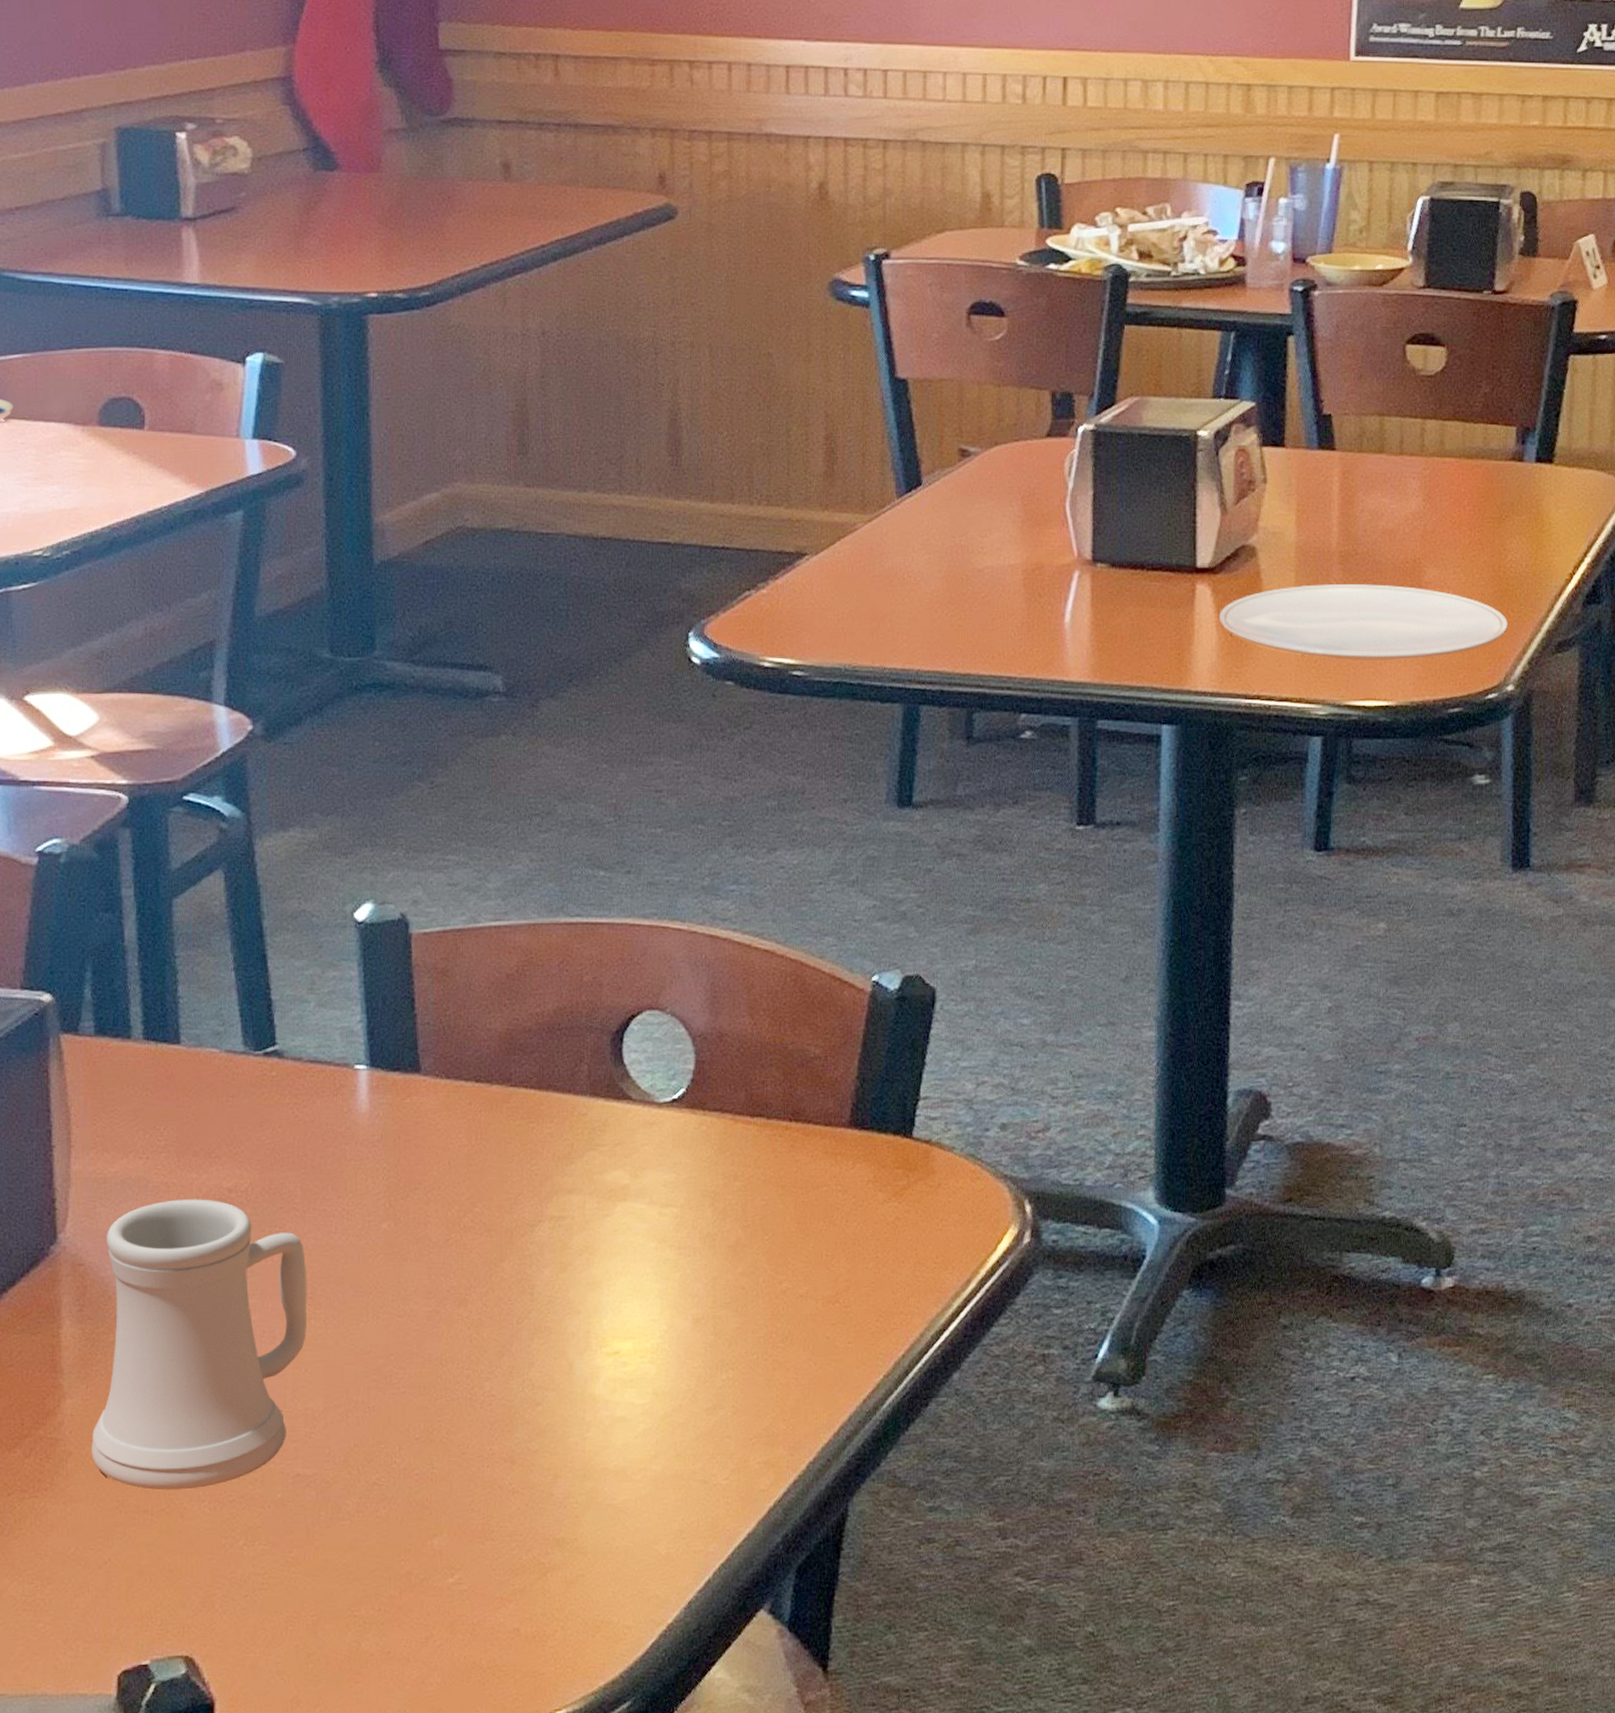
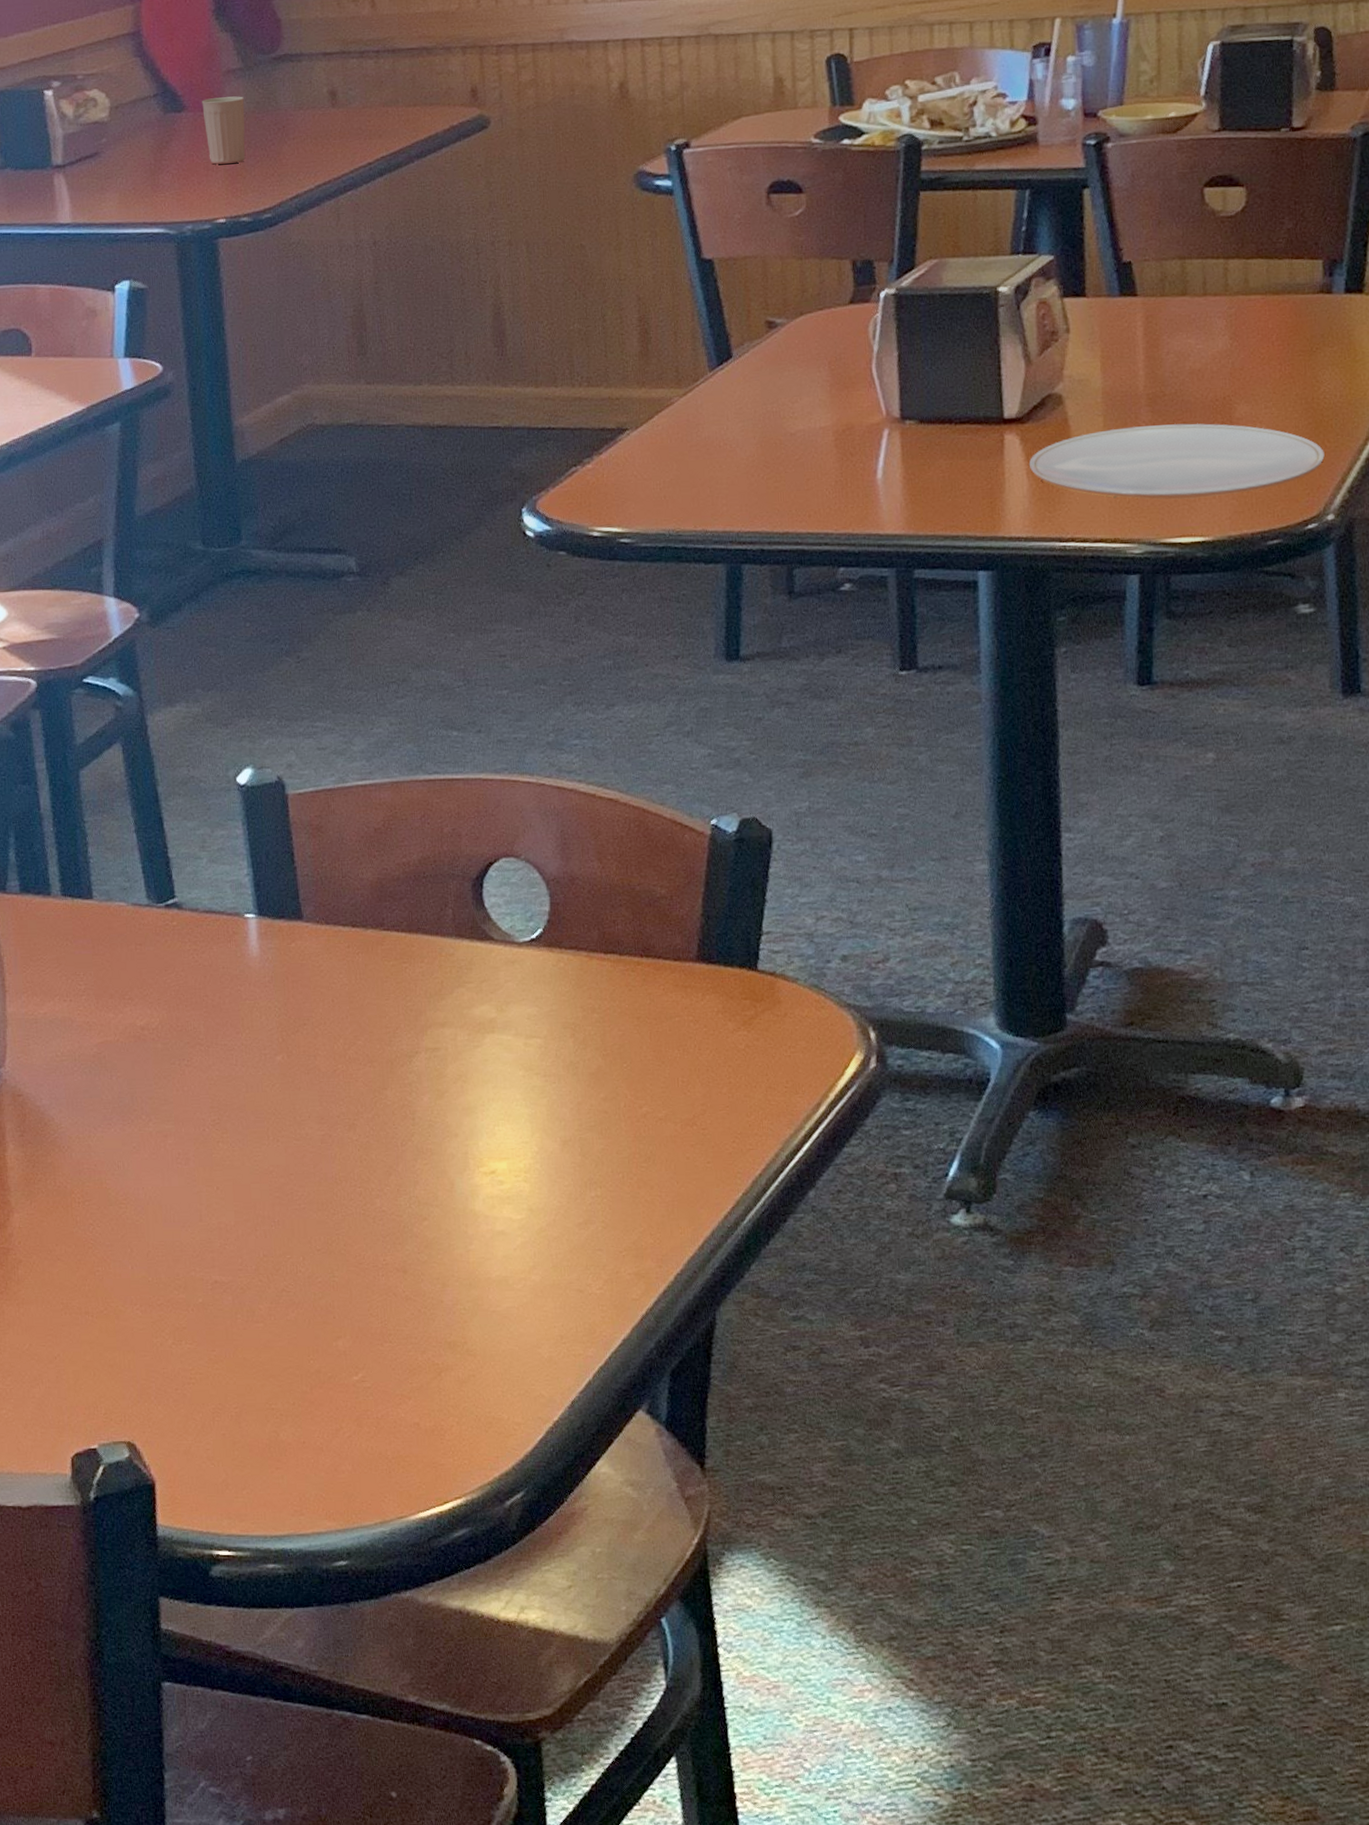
beer mug: present [91,1199,308,1491] -> none [37,1036,217,1295]
cup: none [358,159,406,232] -> present [202,96,246,165]

